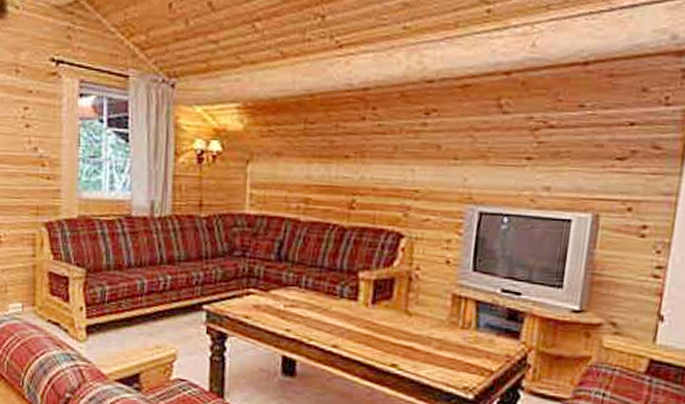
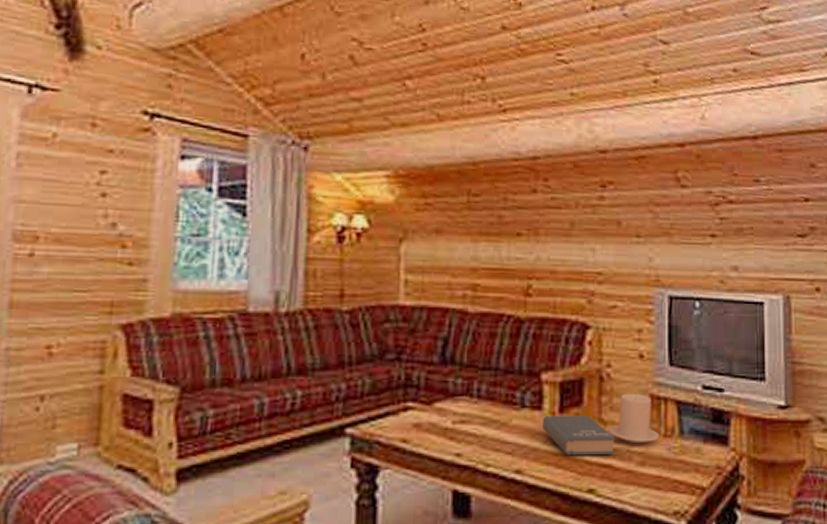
book: none [357,305,418,339] -> present [543,415,615,456]
candle: none [413,291,458,333] -> present [608,393,660,444]

